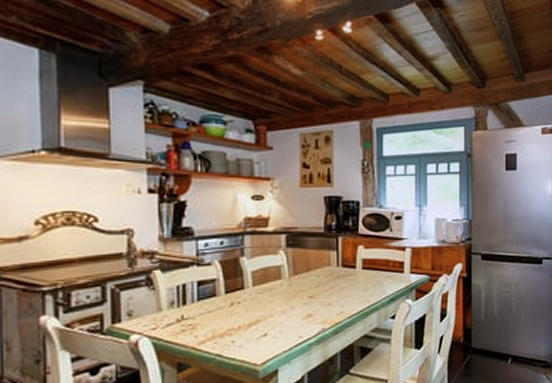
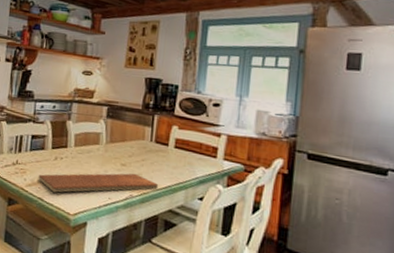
chopping board: none [212,304,351,344] -> present [38,173,159,193]

